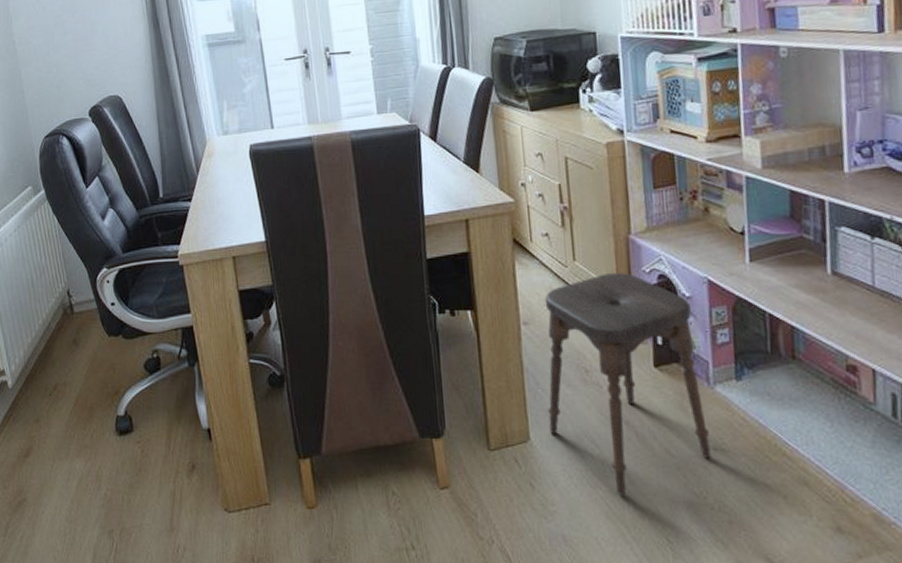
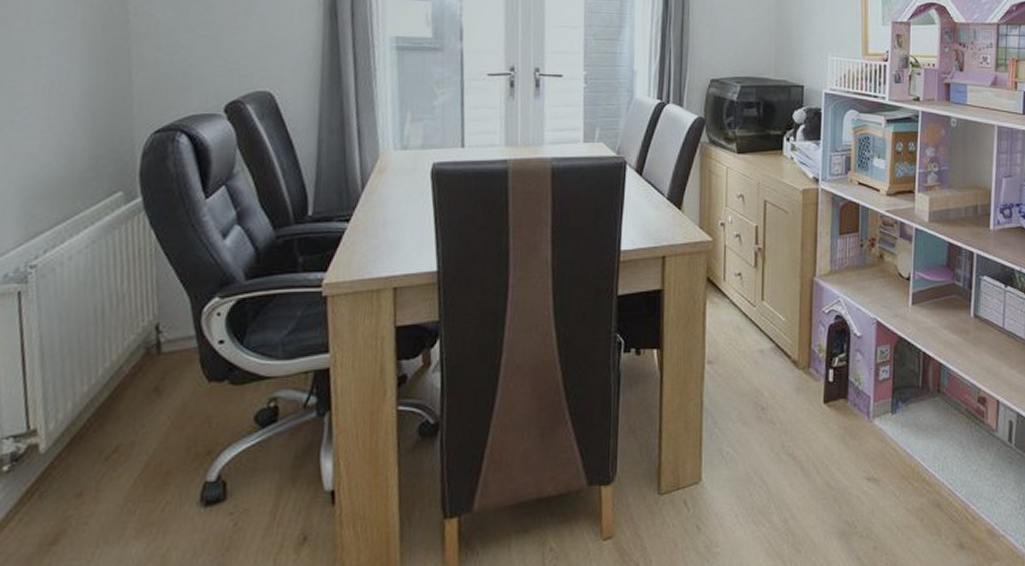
stool: present [544,273,711,496] -> none [722,313,865,531]

